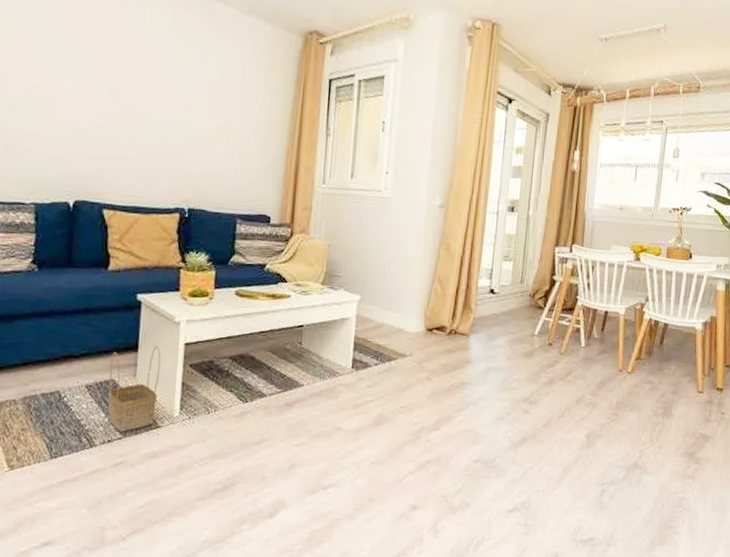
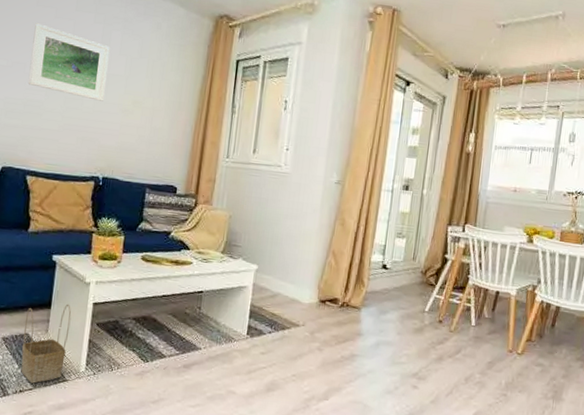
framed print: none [99,42,190,127] -> present [28,23,110,101]

